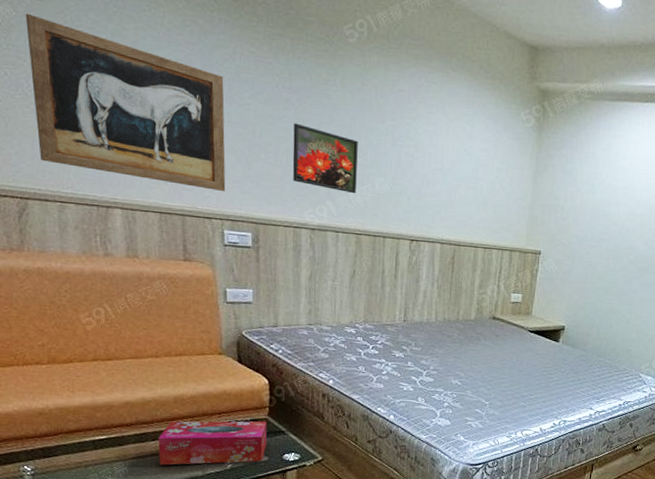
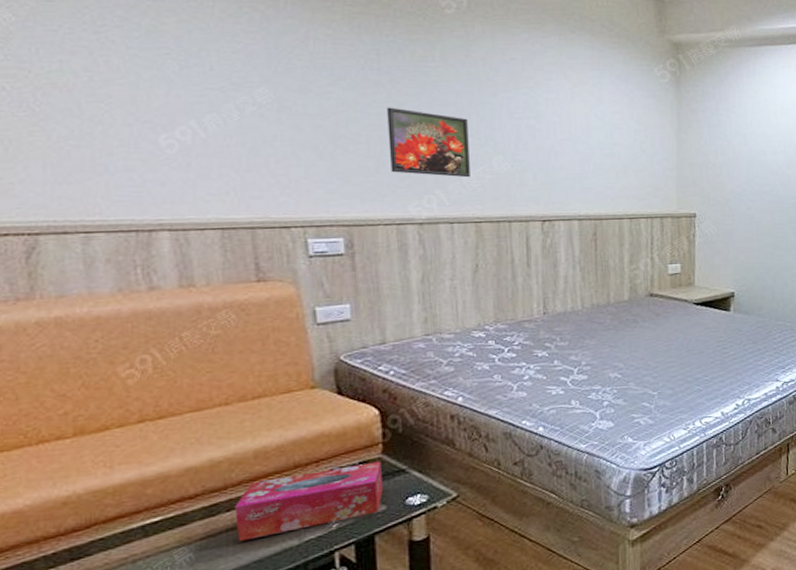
wall art: present [25,13,226,192] -> none [29,17,306,195]

